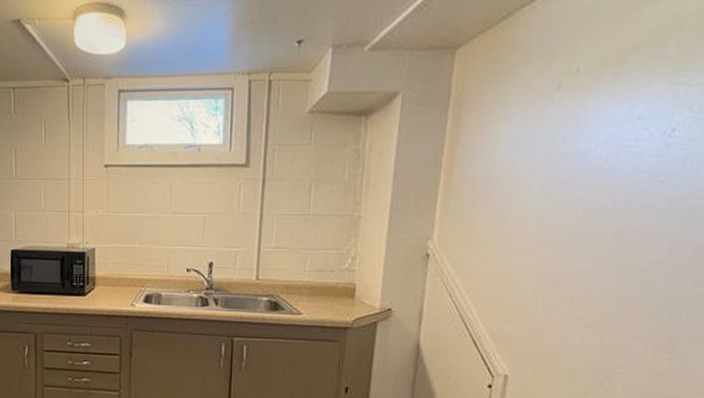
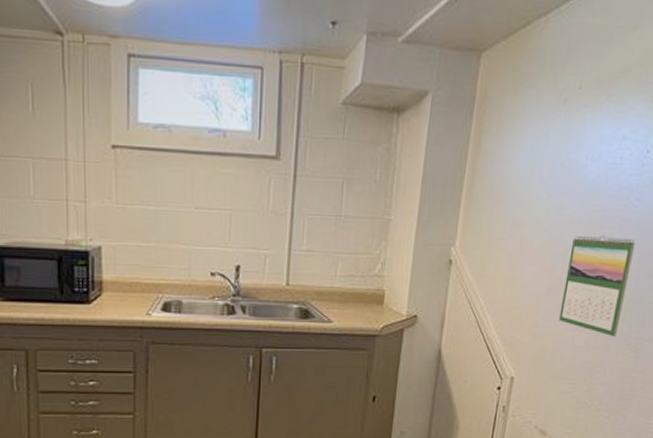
calendar: none [563,224,663,336] -> present [559,236,636,337]

